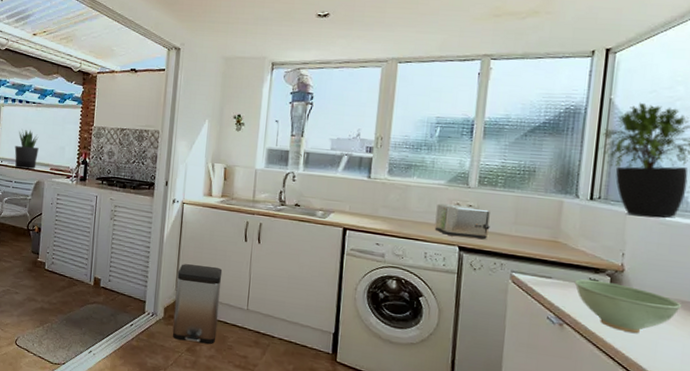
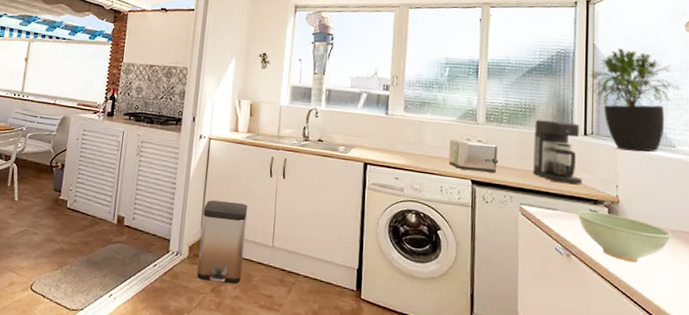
planter: present [14,129,39,170] -> none [41,65,67,105]
coffee maker: none [527,183,586,252] -> present [532,119,583,184]

